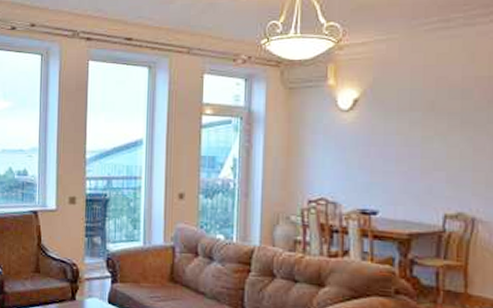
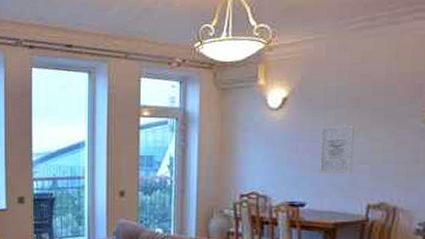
wall art: none [392,128,429,182] -> present [318,124,354,174]

